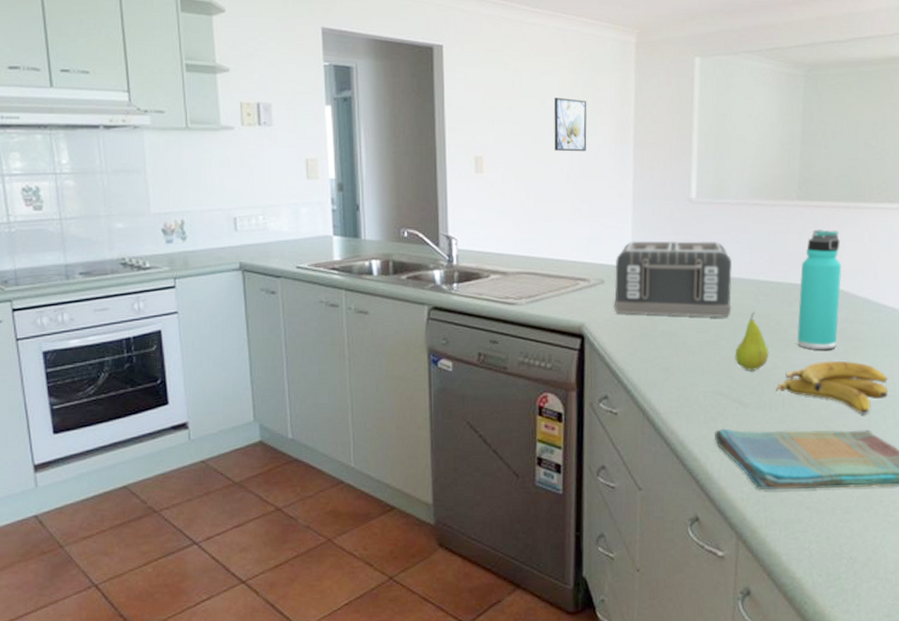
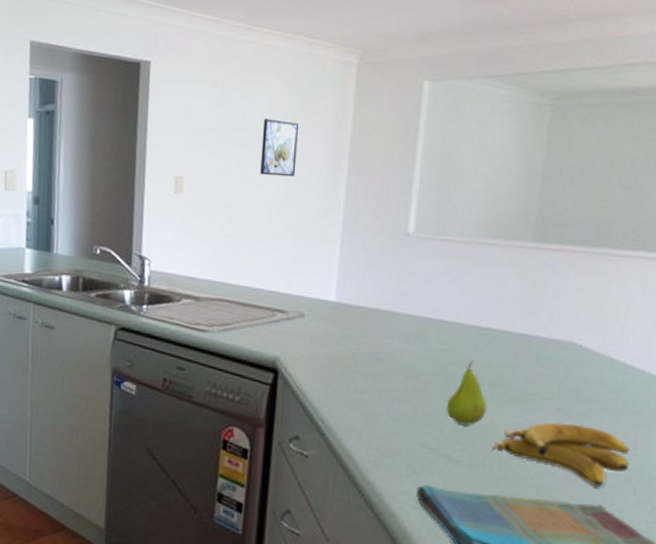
toaster: present [613,240,733,318] -> none [312,274,451,365]
thermos bottle: present [797,229,842,350] -> none [521,276,582,411]

